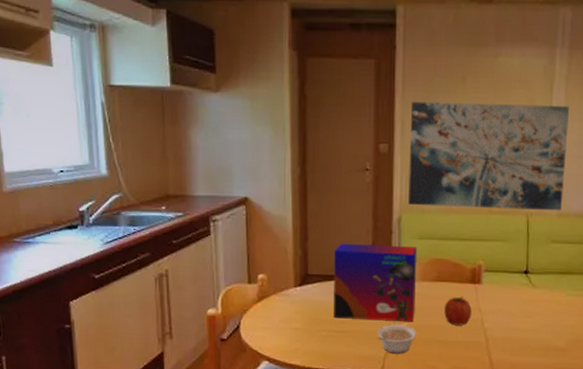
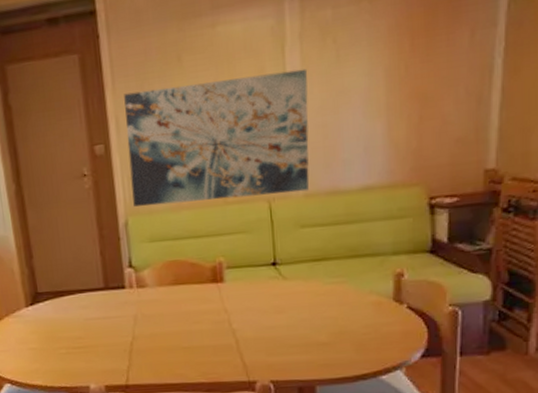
cereal box: present [334,243,417,322] -> none [61,251,155,335]
legume: present [378,324,417,354] -> none [117,334,160,365]
fruit: present [444,296,472,326] -> none [186,298,217,330]

